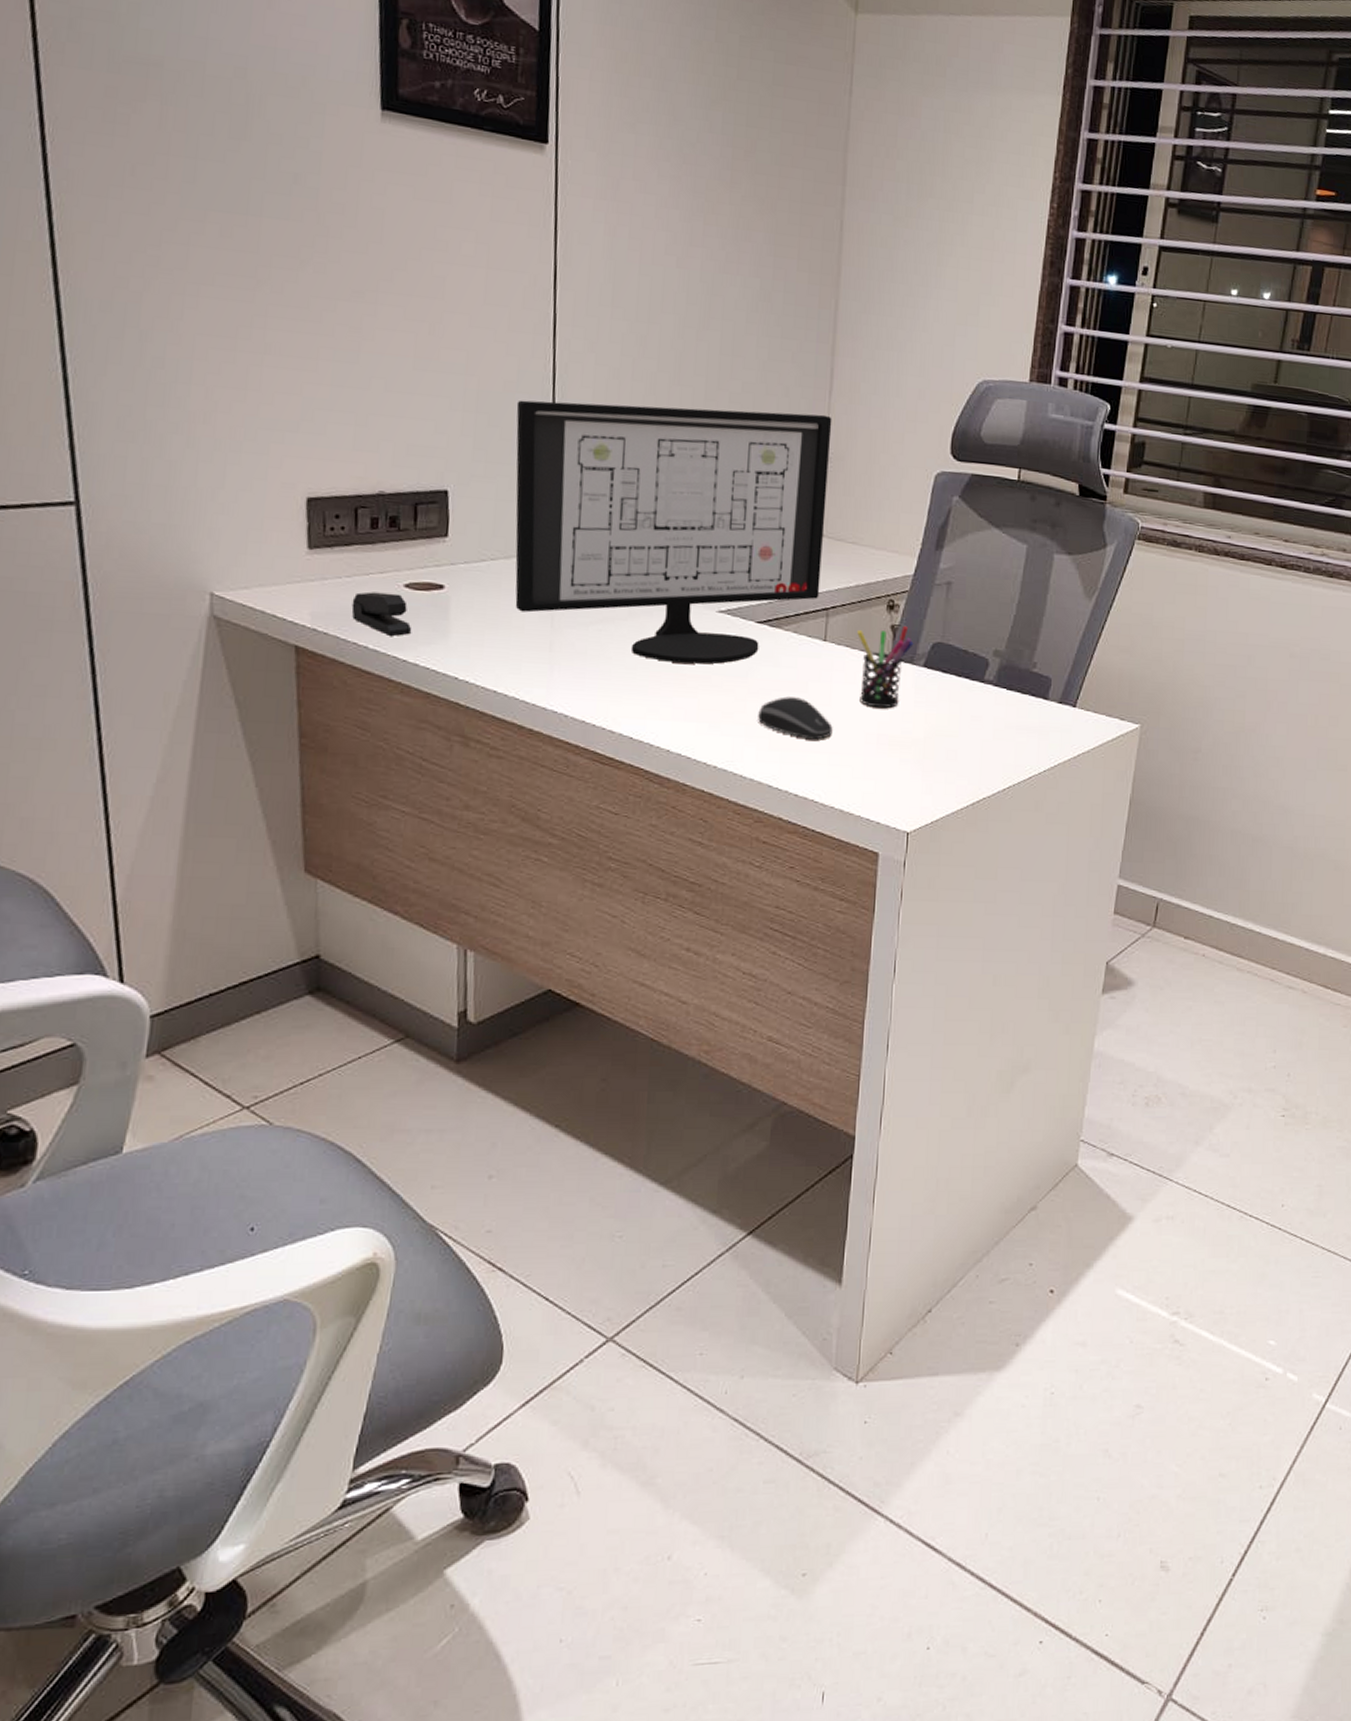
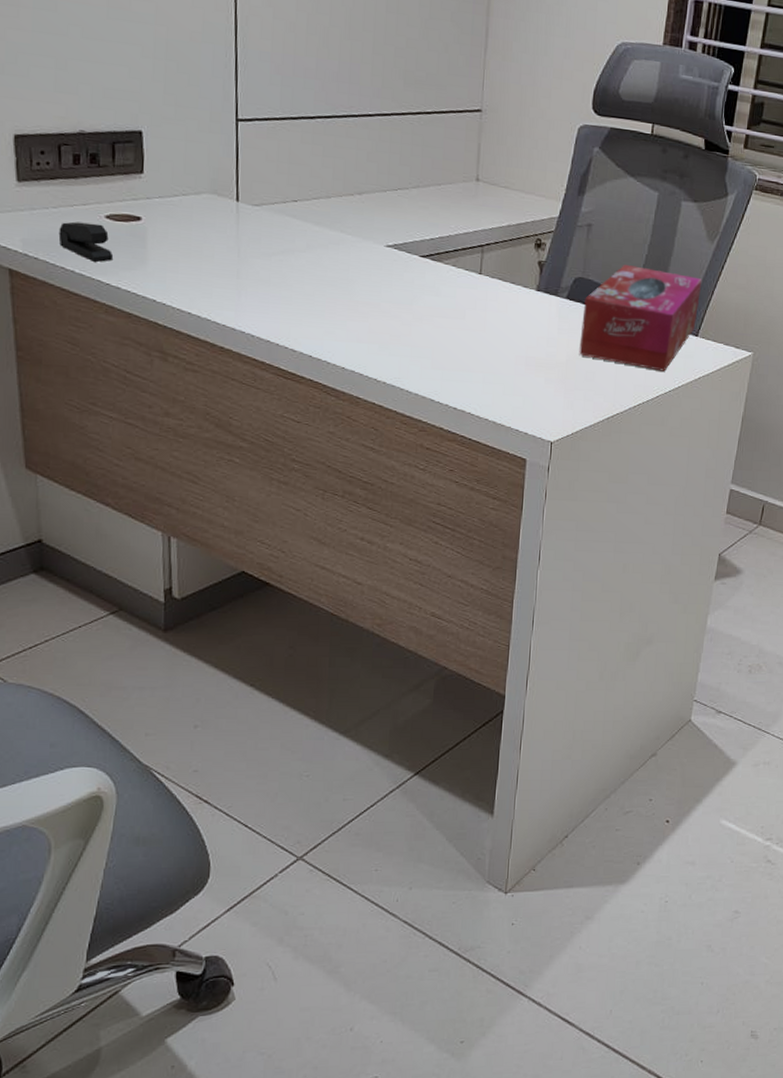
computer monitor: present [515,400,832,665] -> none [202,49,487,293]
computer mouse: present [758,696,833,740] -> none [422,322,487,361]
pen holder: present [857,625,914,709] -> none [509,261,558,335]
tissue box: none [938,627,1080,748] -> present [579,265,703,372]

